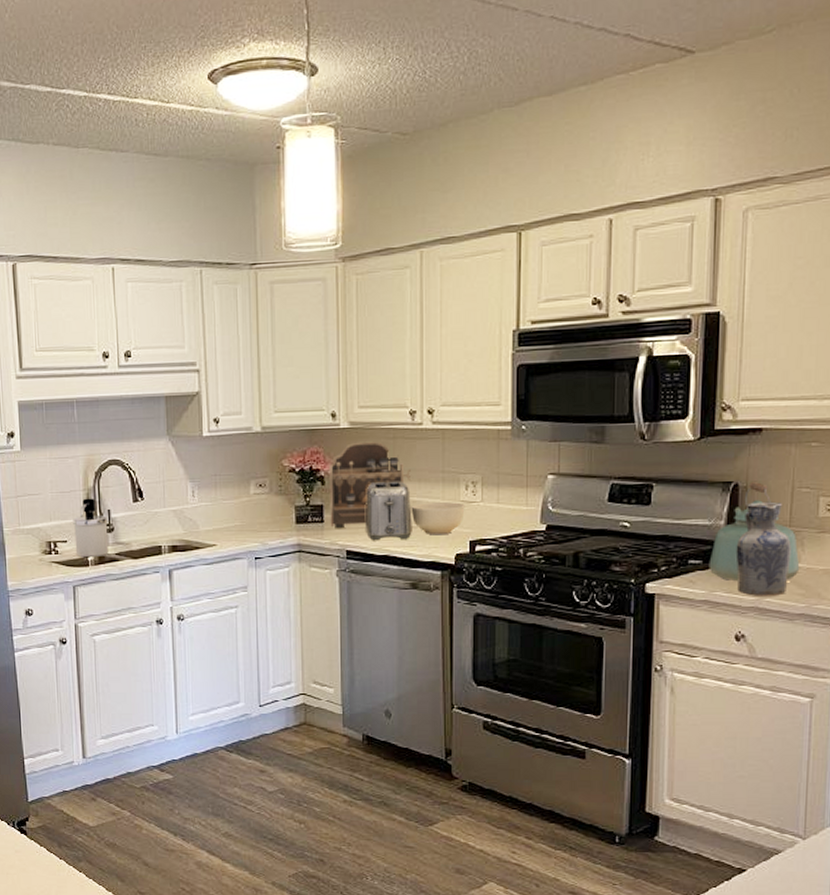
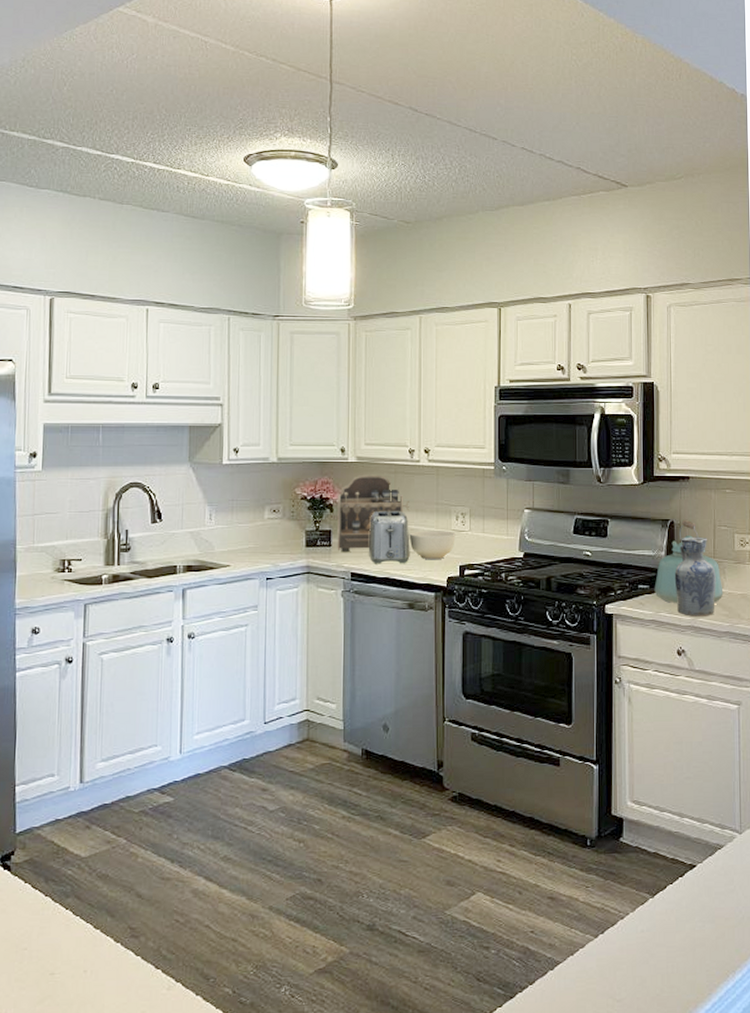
soap dispenser: present [73,498,109,557] -> none [89,518,125,575]

